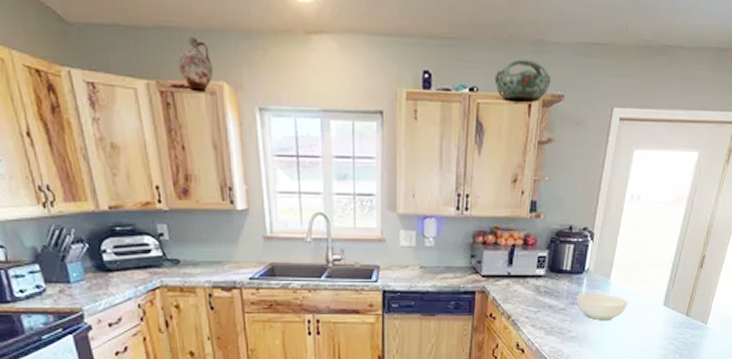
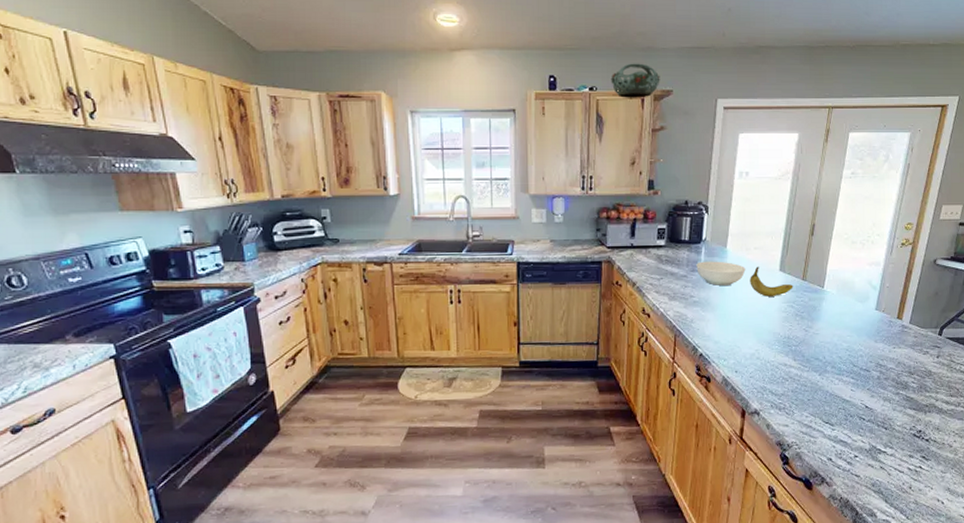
ceramic jug: present [177,37,214,93] -> none [344,58,374,100]
fruit: none [631,300,676,333] -> present [750,266,794,297]

